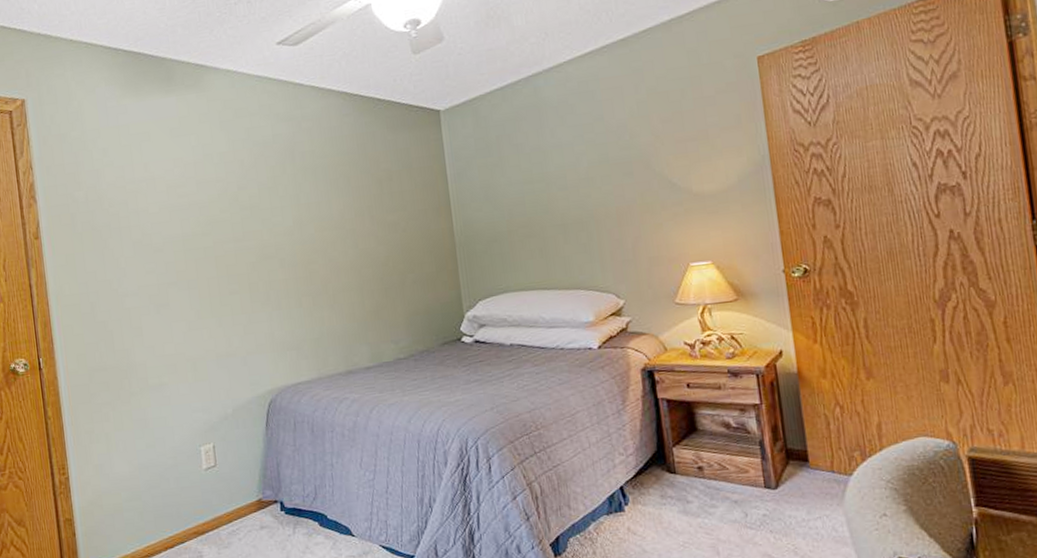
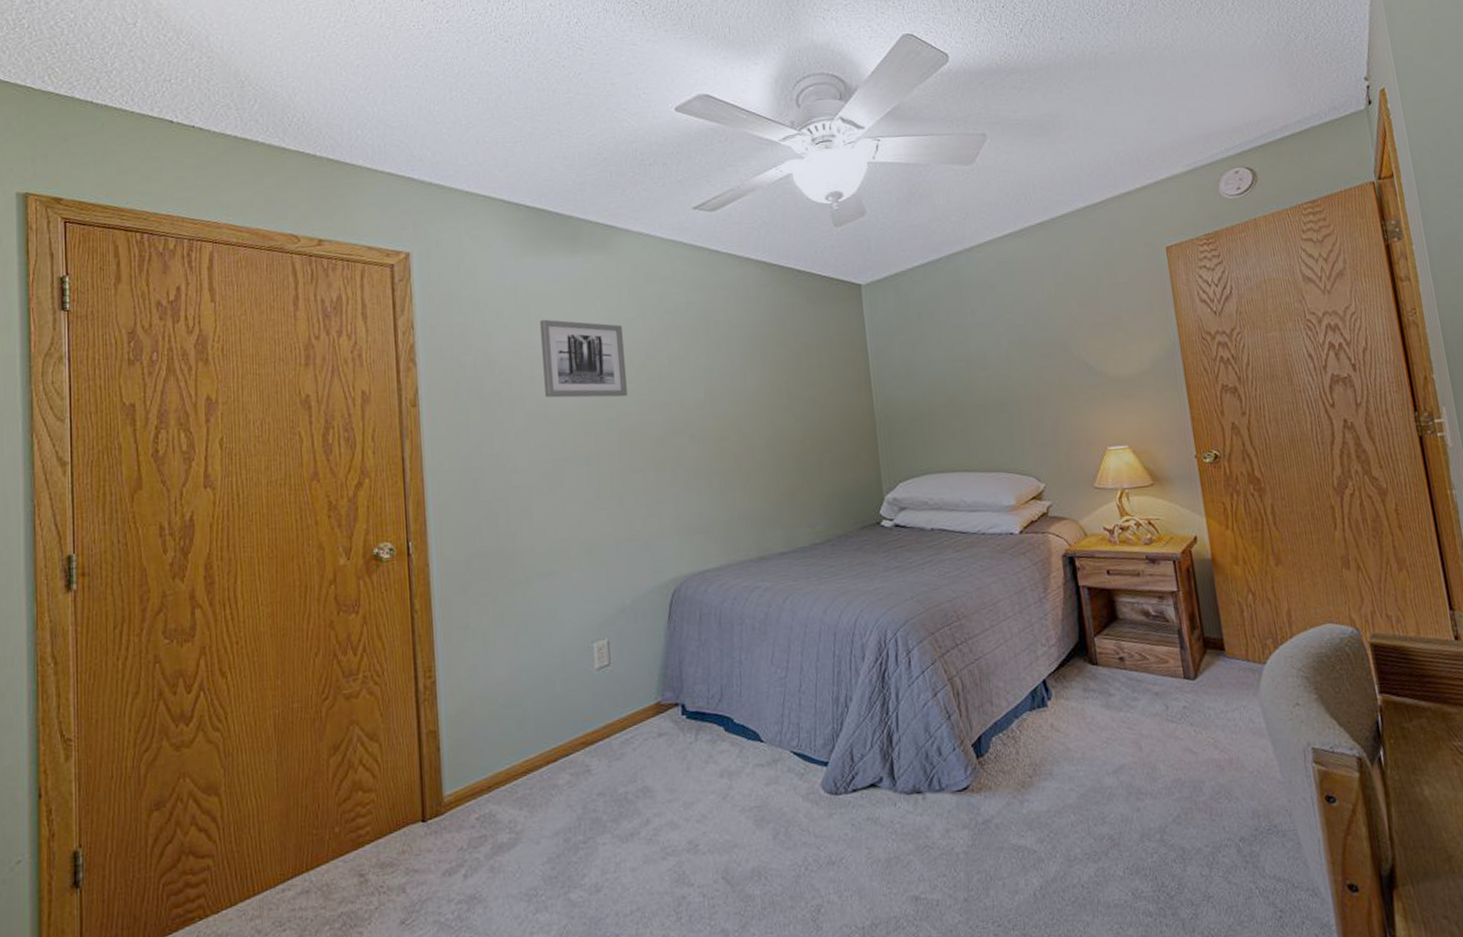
wall art: none [141,156,222,228] -> present [540,319,627,398]

